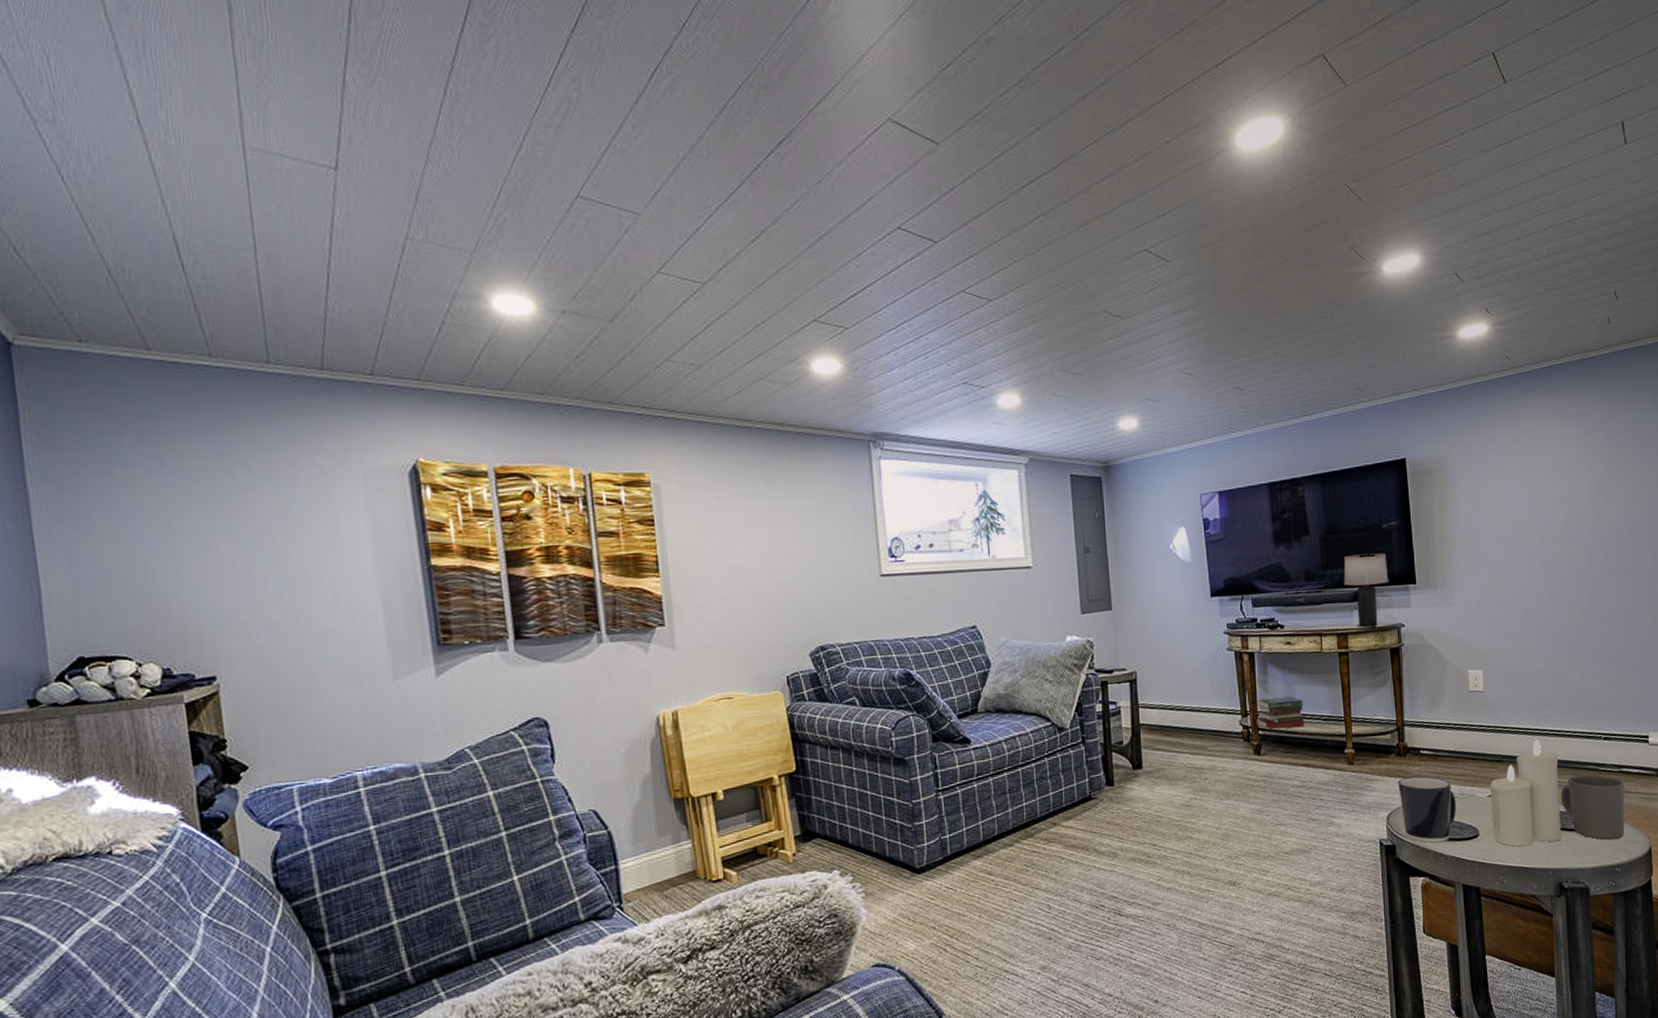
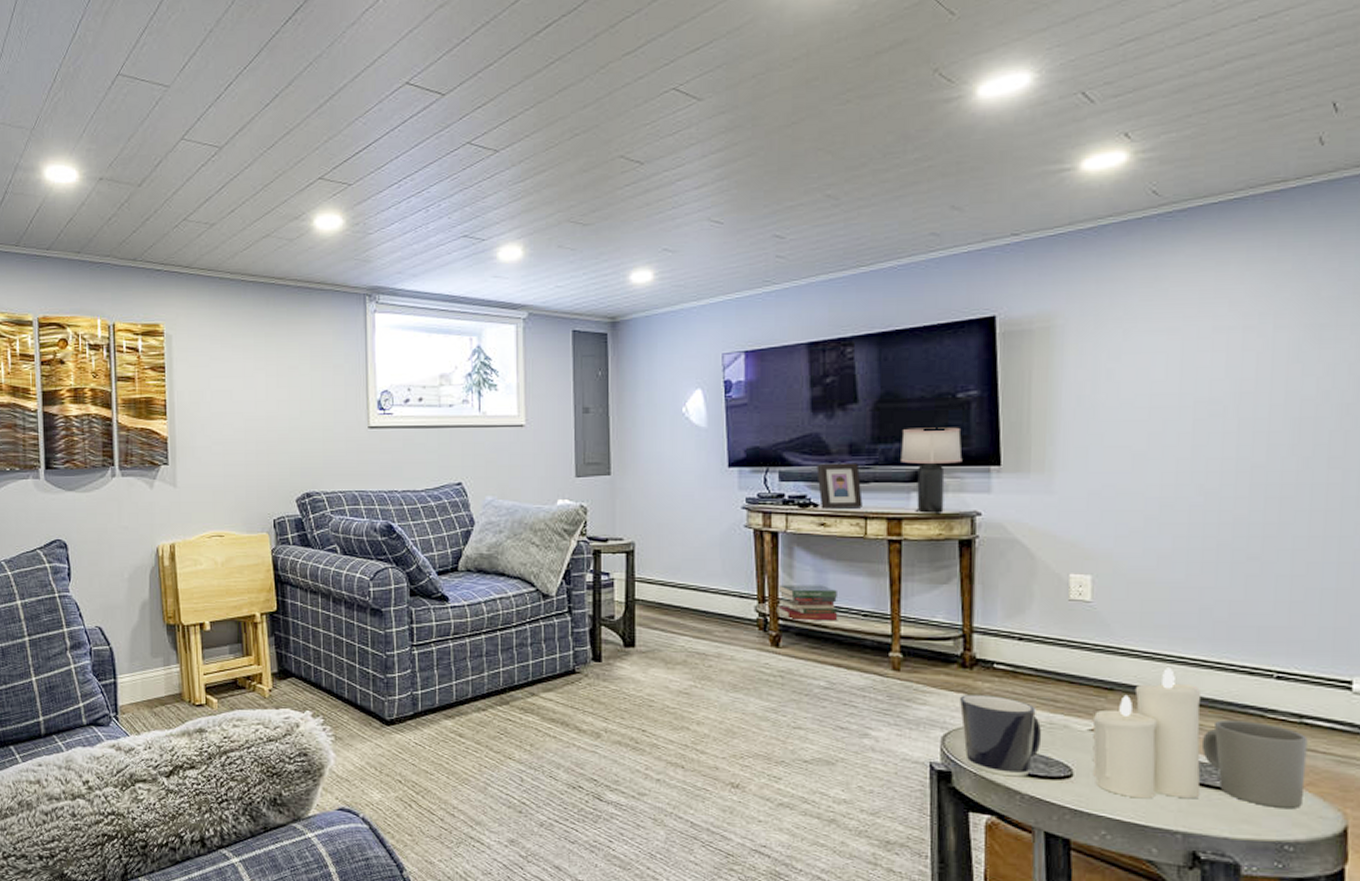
picture frame: none [1281,587,1318,630] -> present [816,463,863,509]

